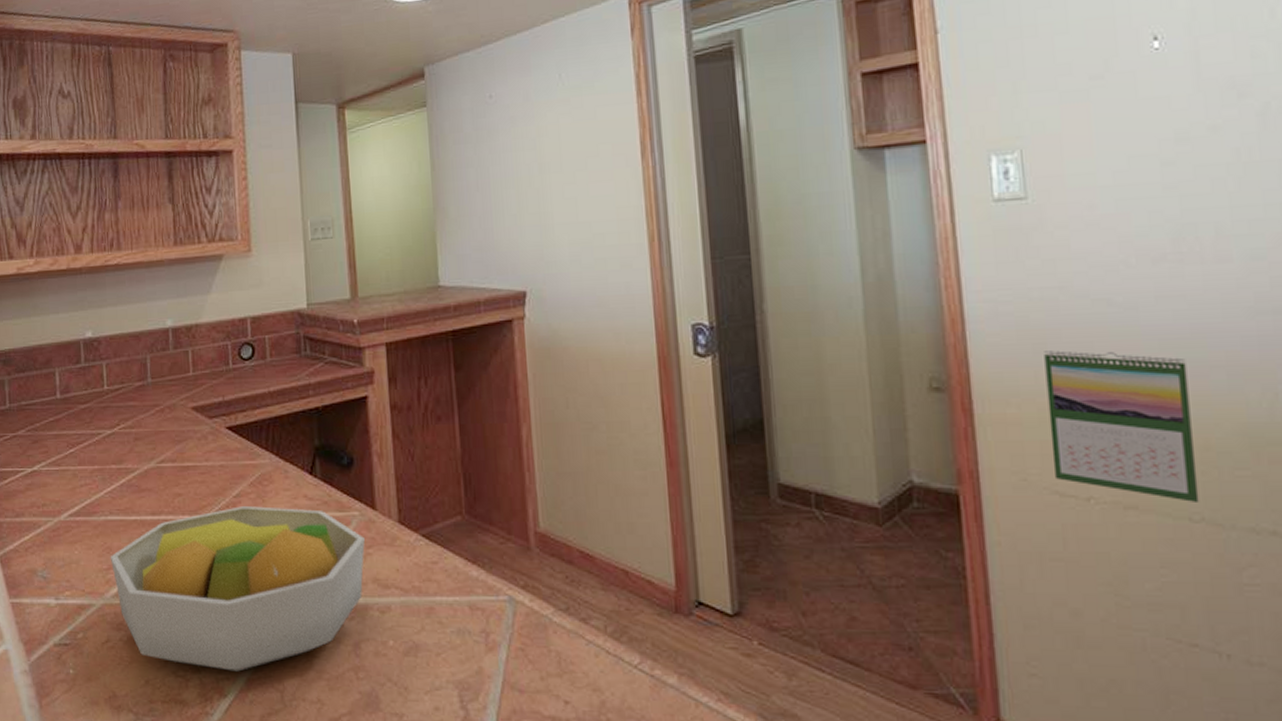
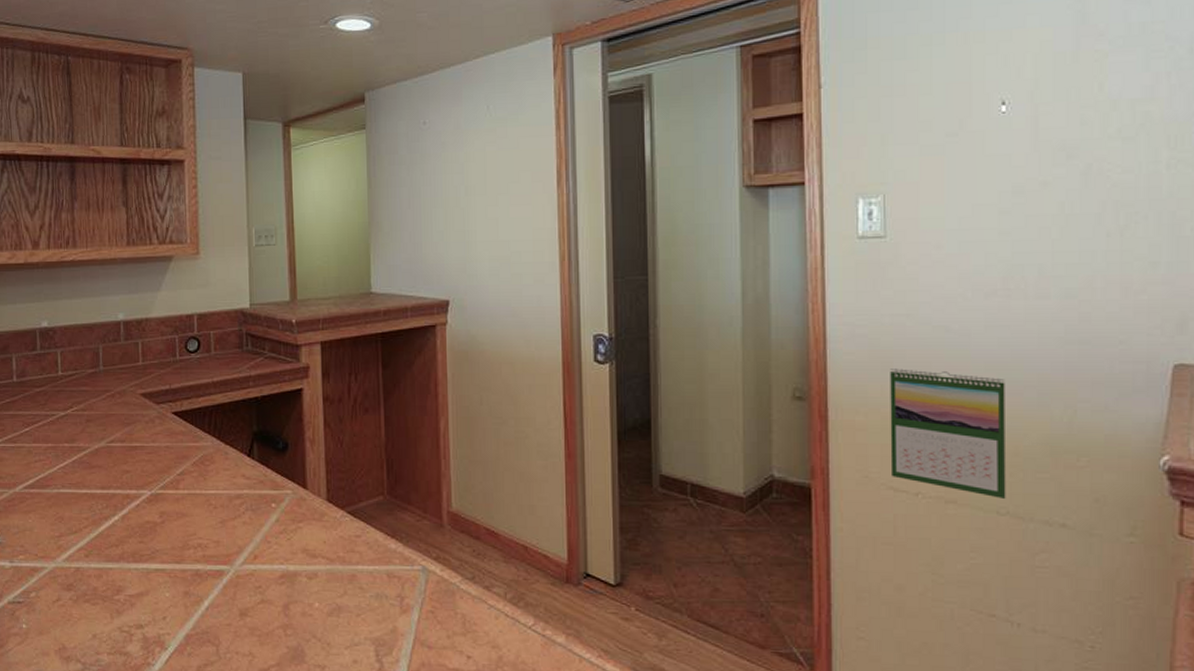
fruit bowl: present [110,506,365,672] -> none [61,483,296,628]

